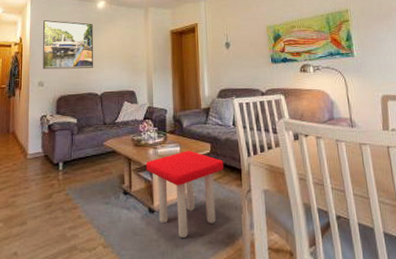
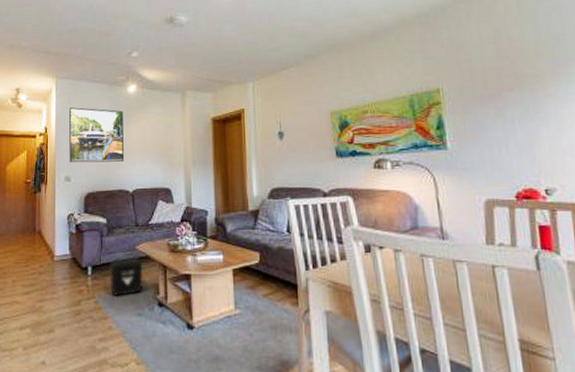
air purifier: none [79,152,110,188] -> present [109,257,143,296]
stool: present [145,151,224,238] -> none [183,260,277,360]

